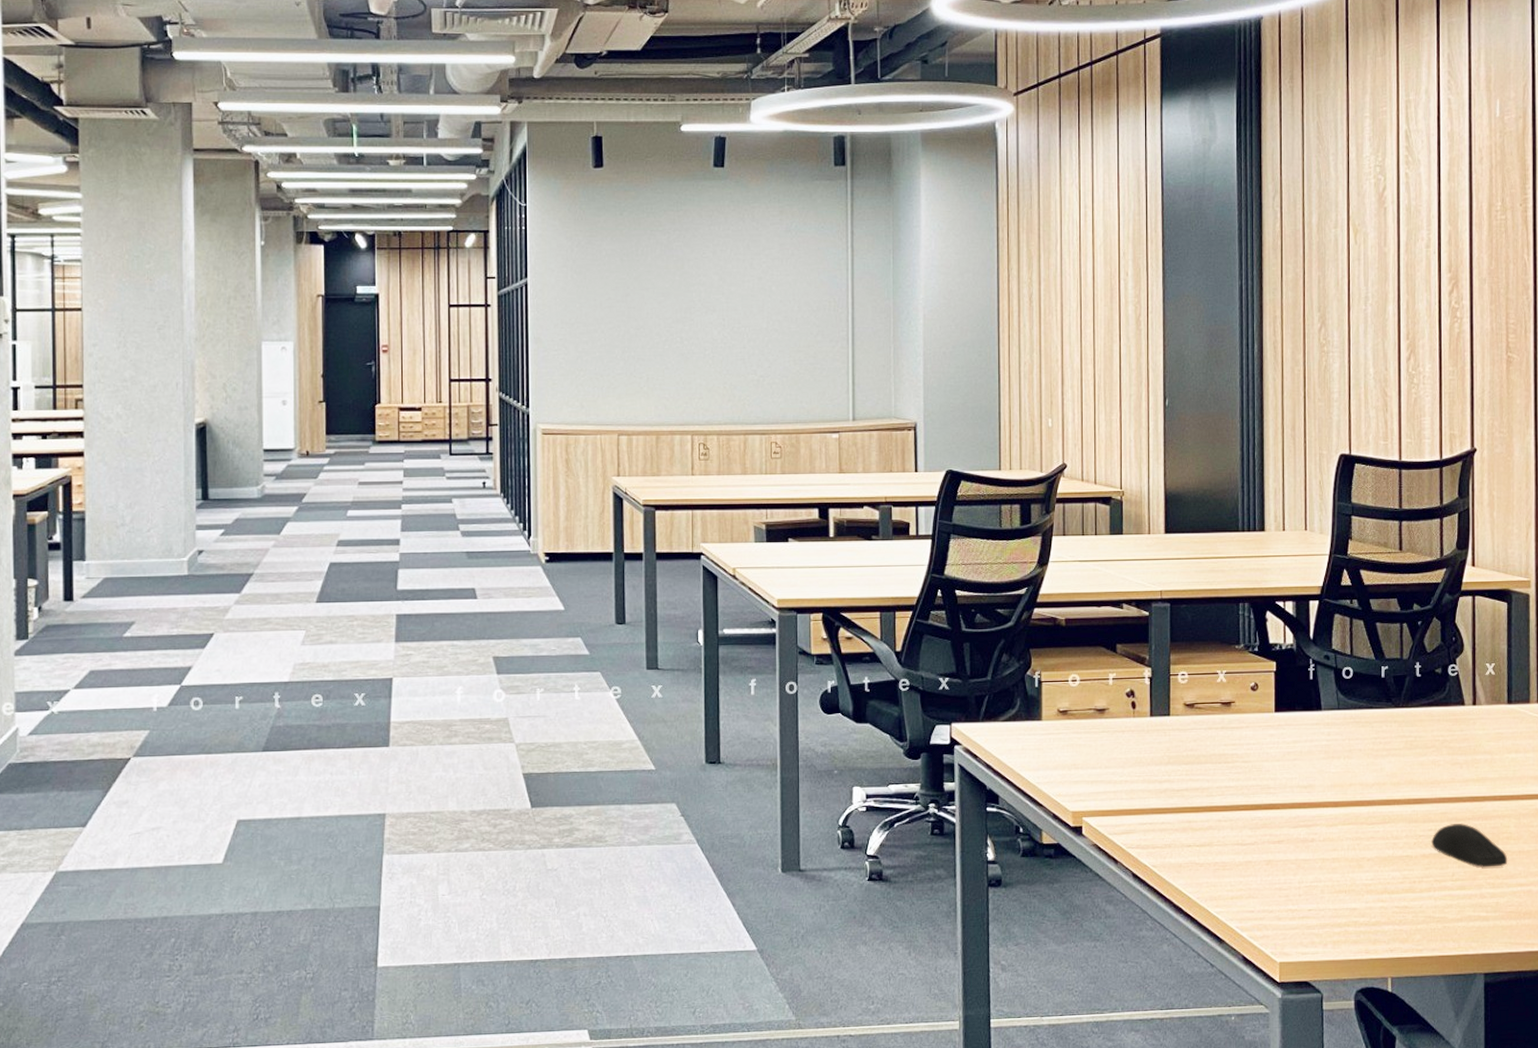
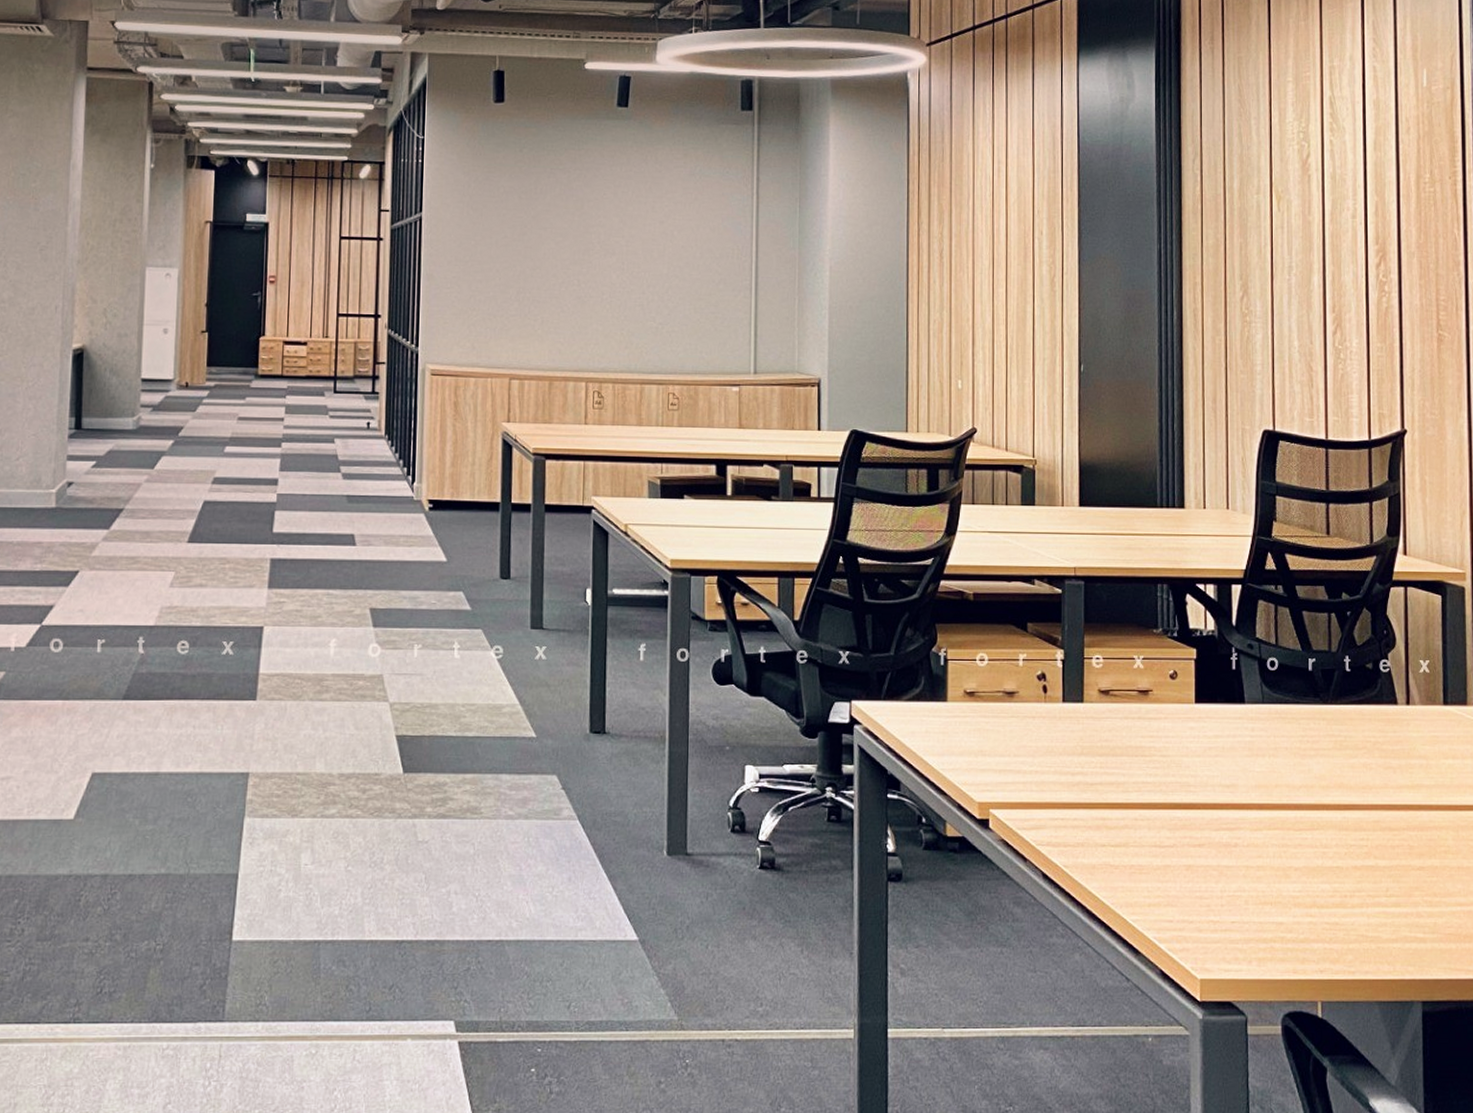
computer mouse: present [1430,822,1508,867] -> none [1362,833,1446,884]

